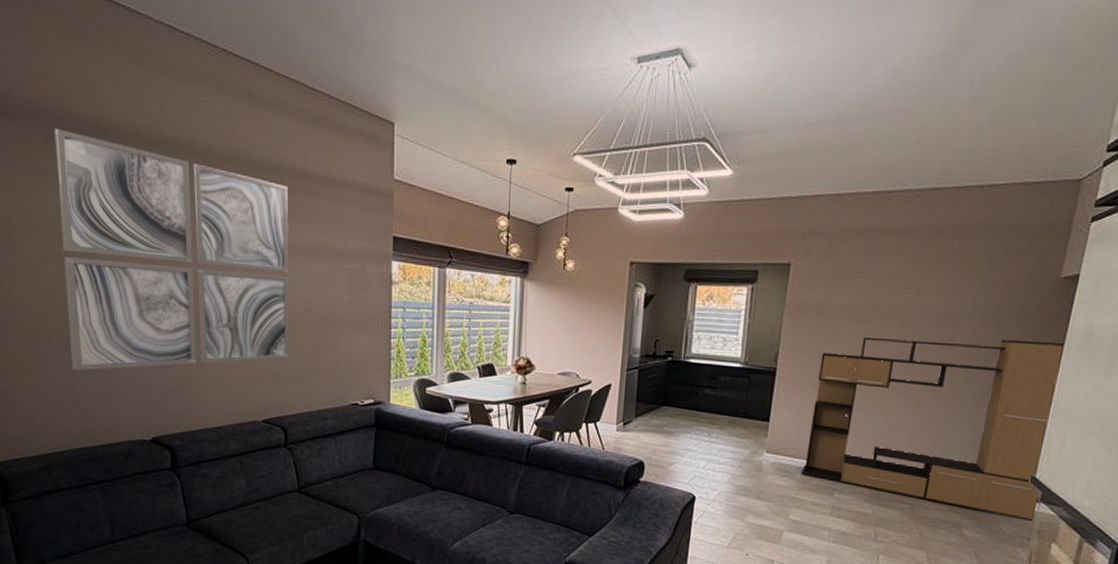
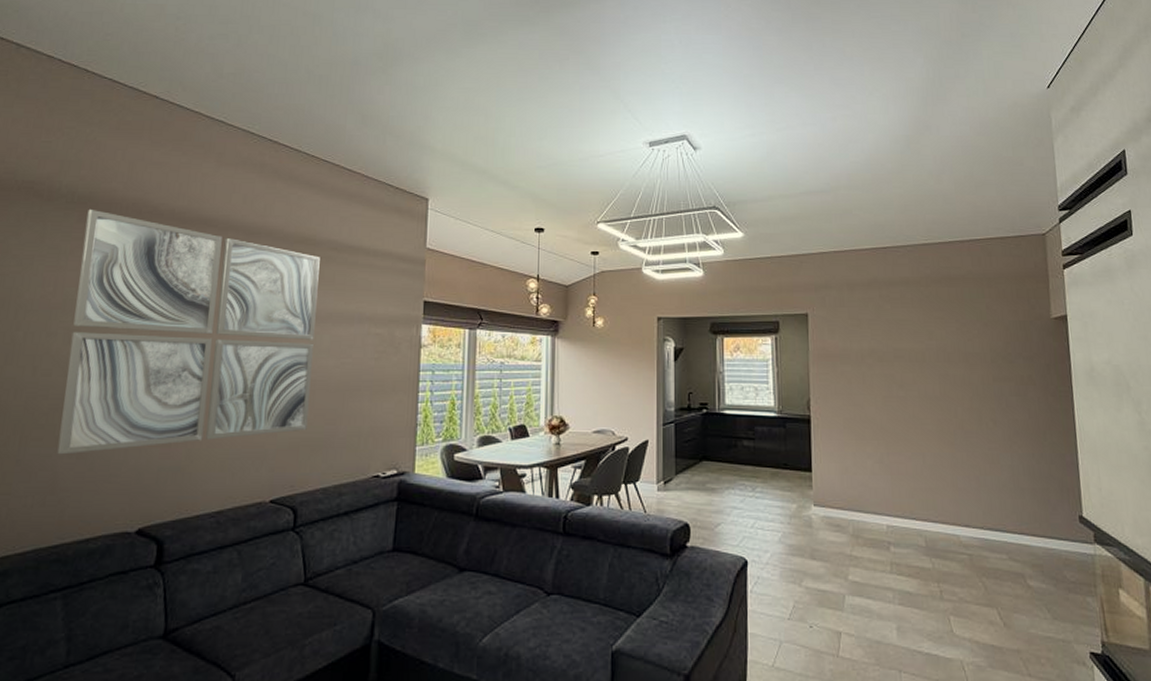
media console: present [801,336,1064,522] -> none [851,377,1096,566]

